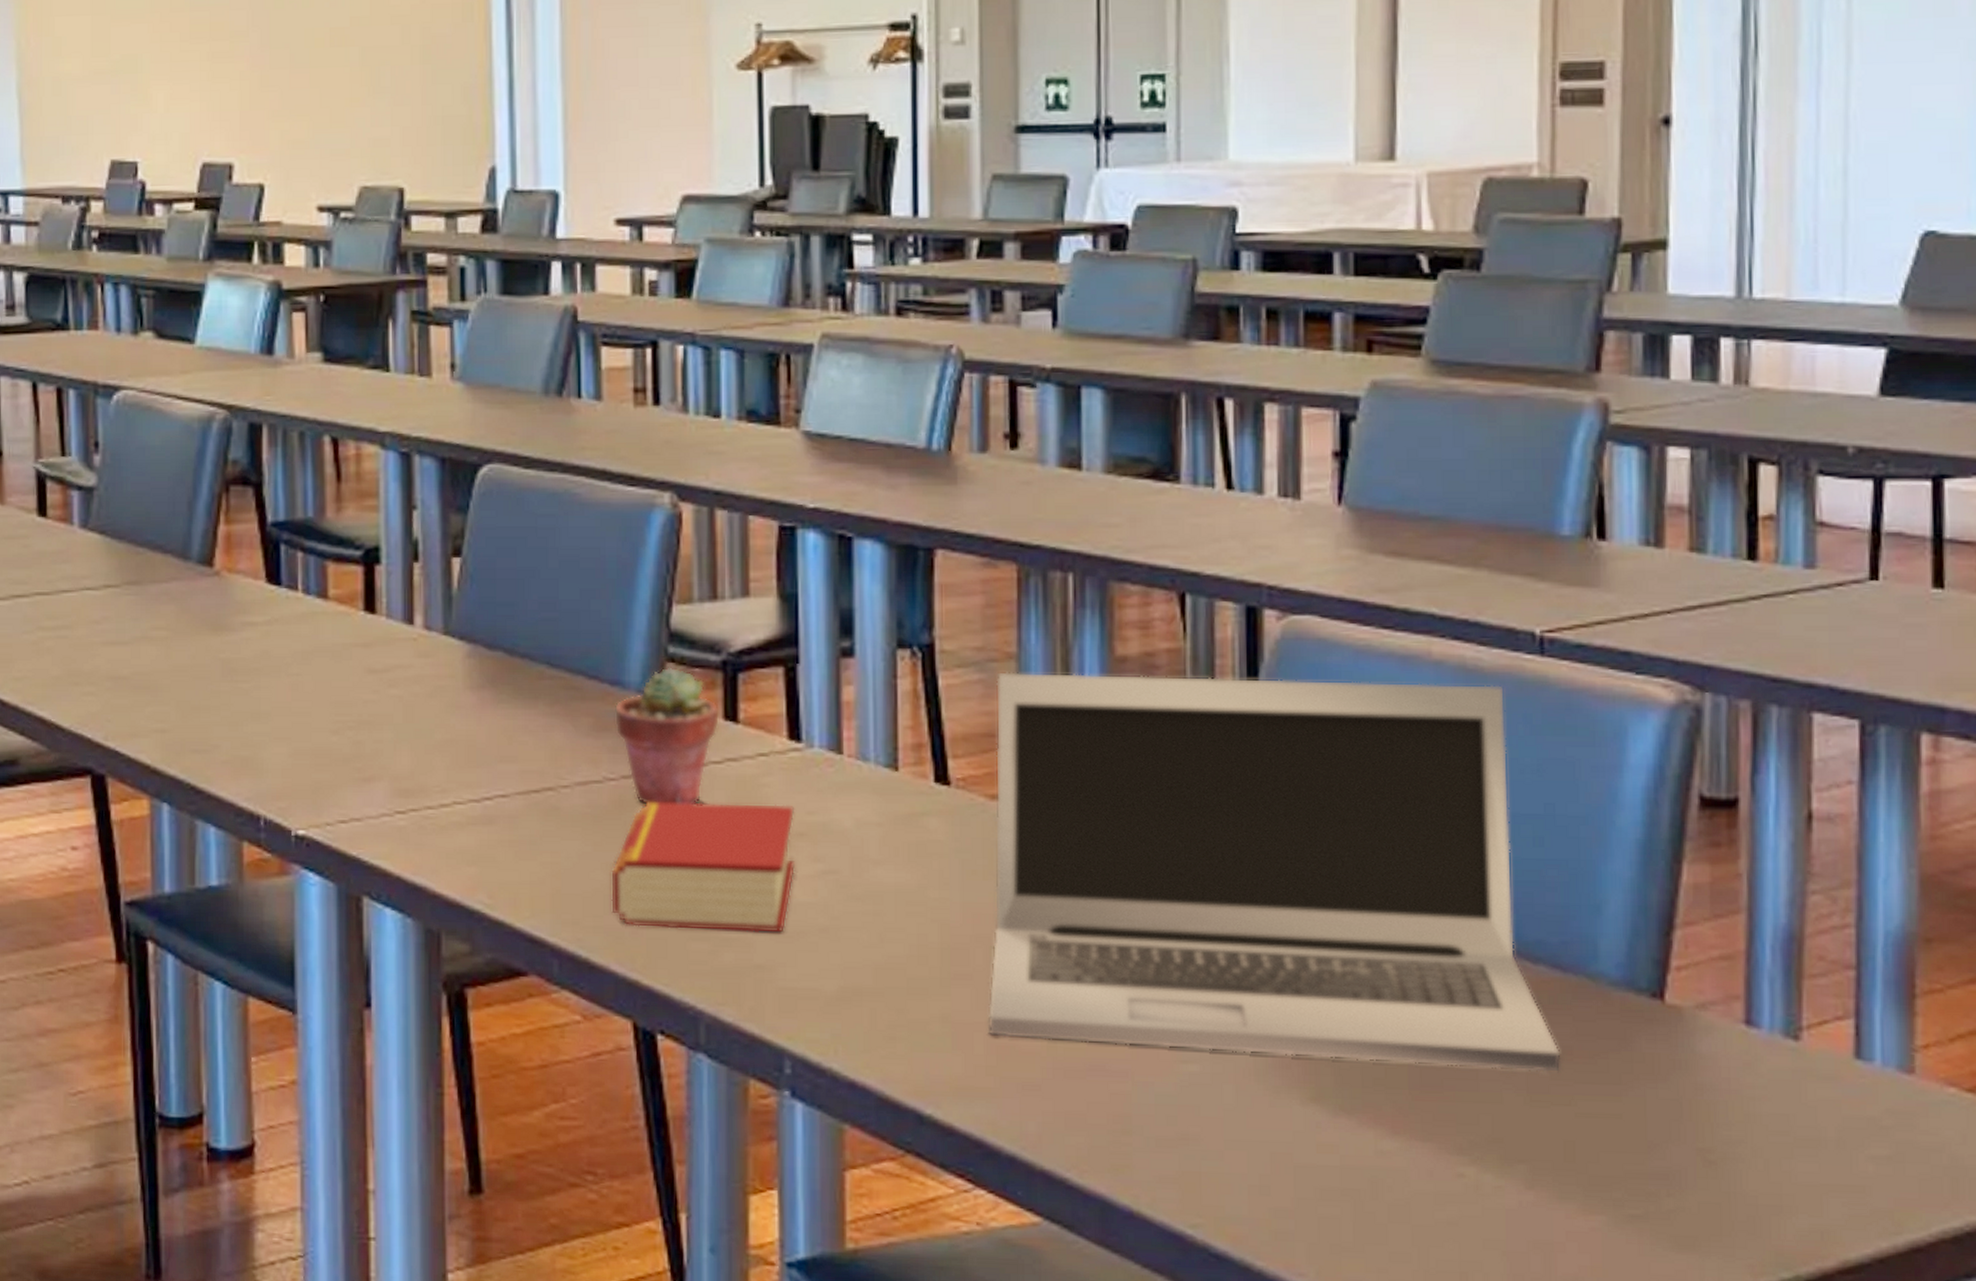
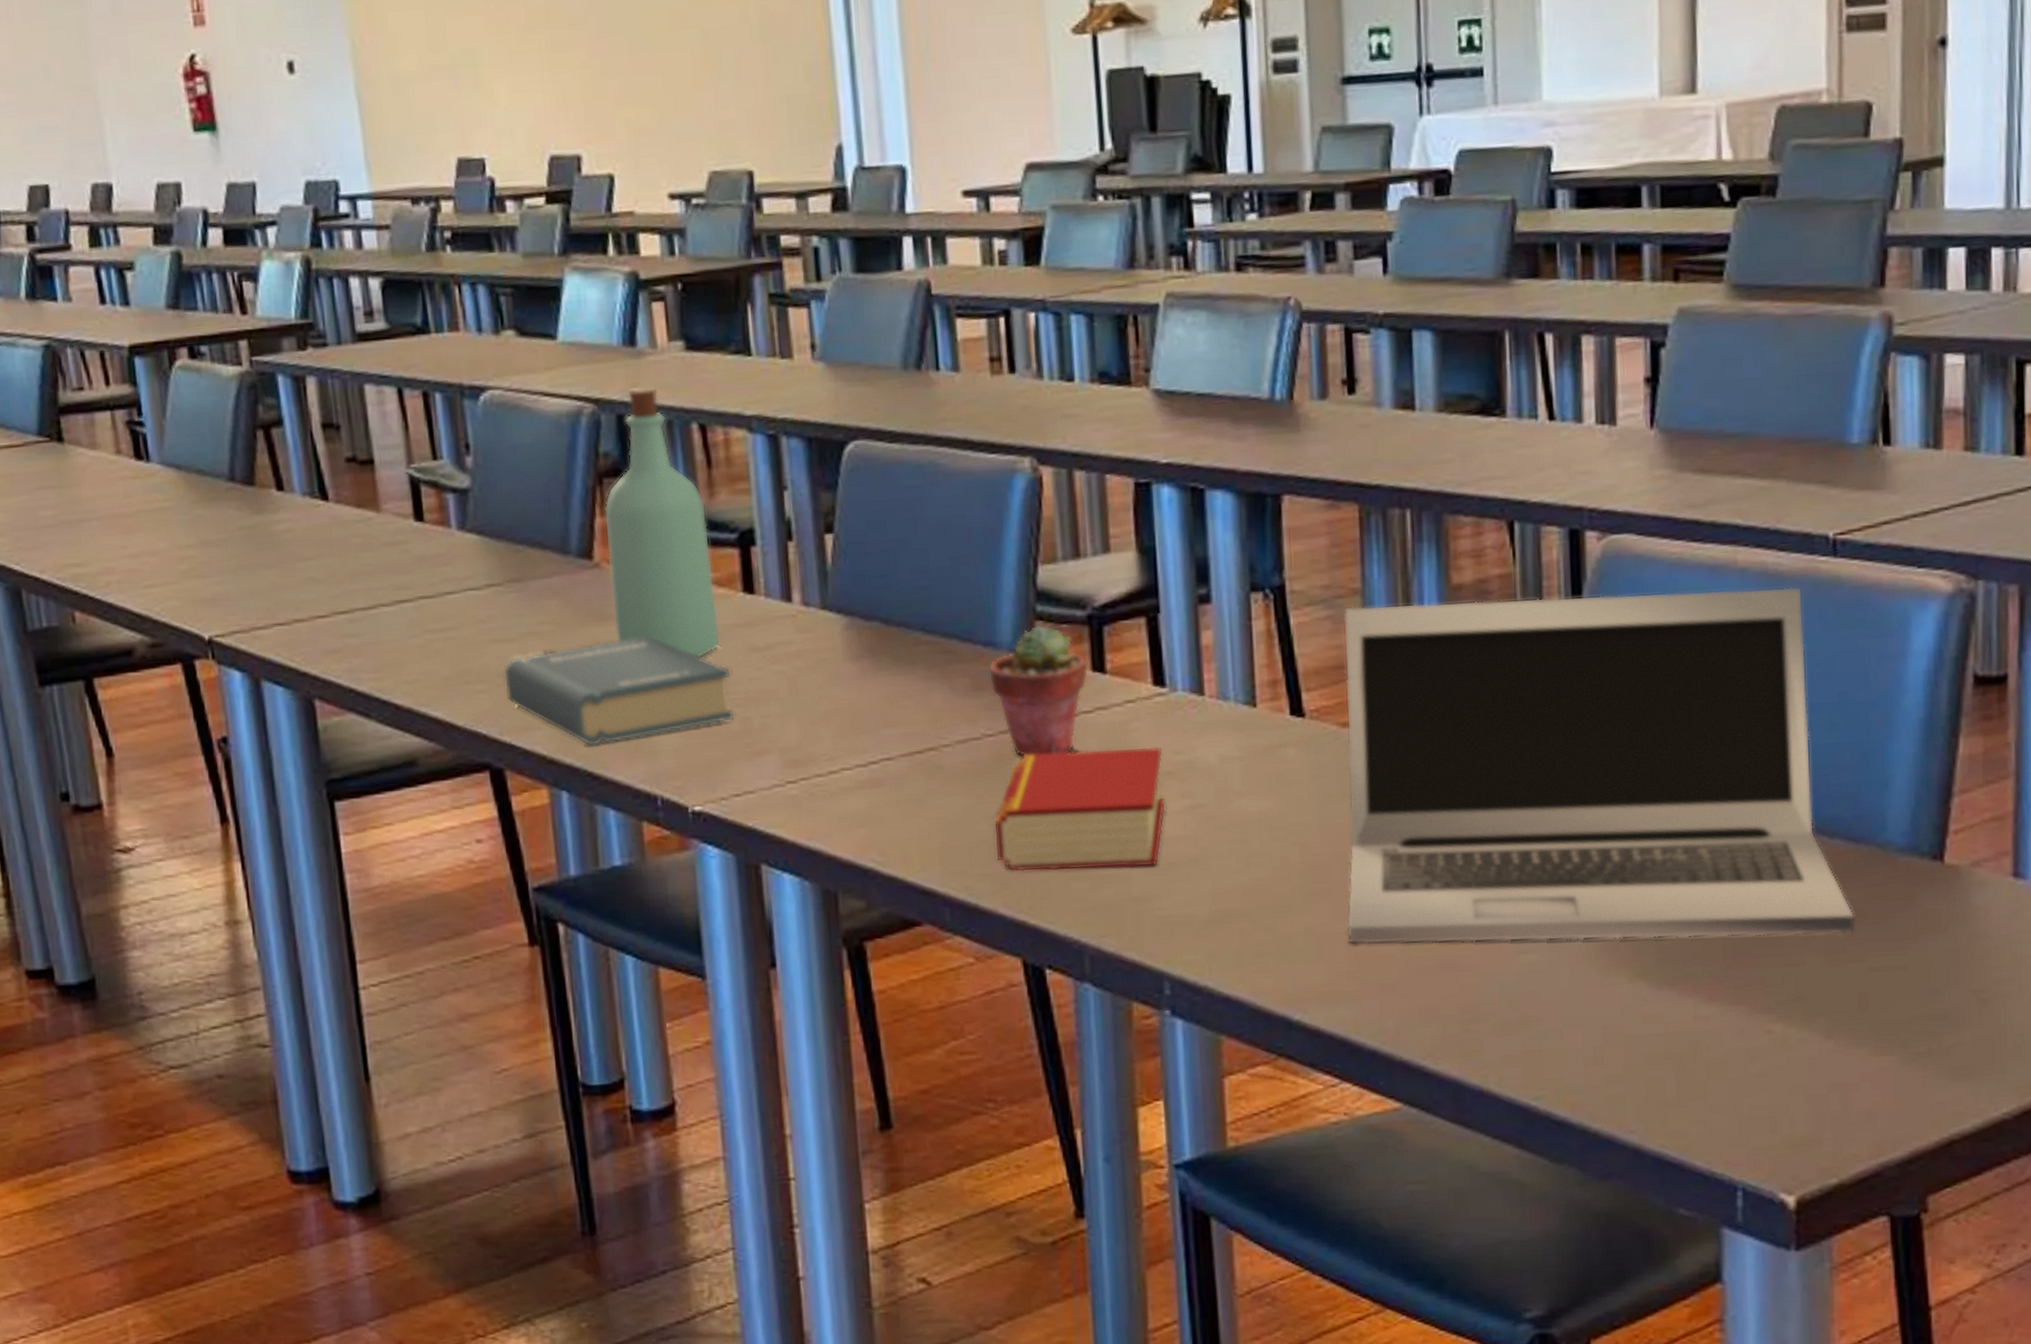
book: none [113,650,346,759] -> present [503,636,734,747]
bottle: none [228,396,337,676] -> present [603,386,720,658]

